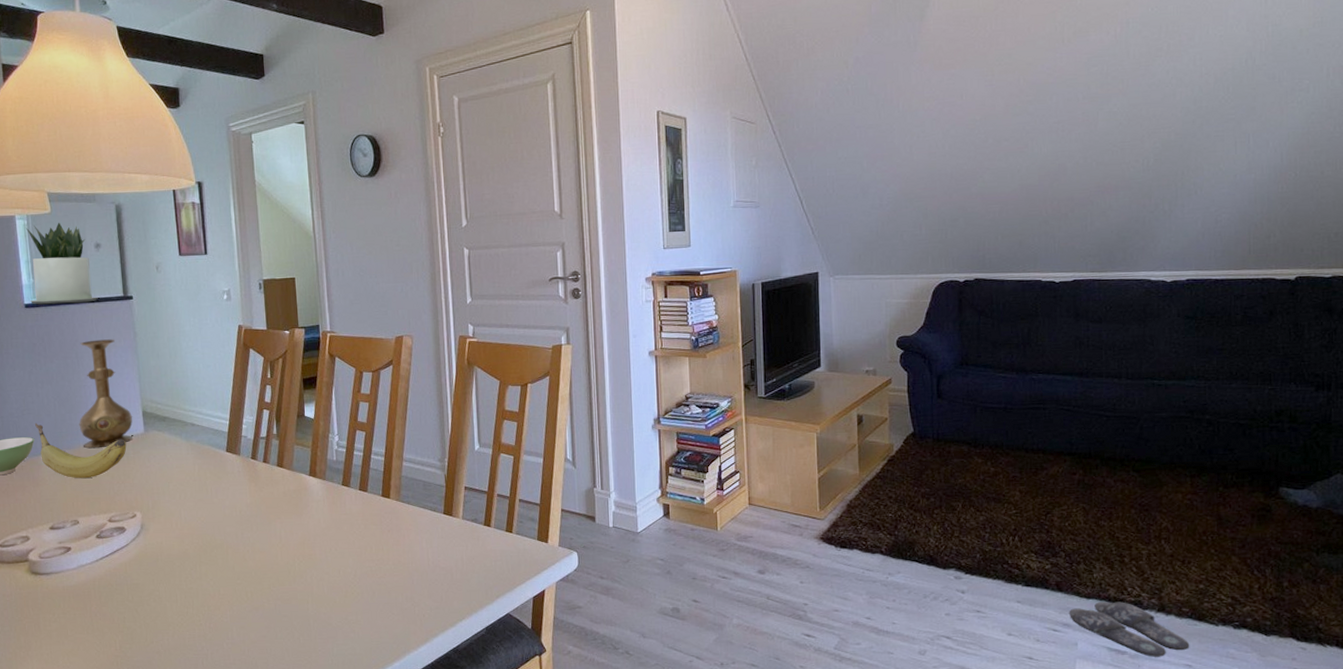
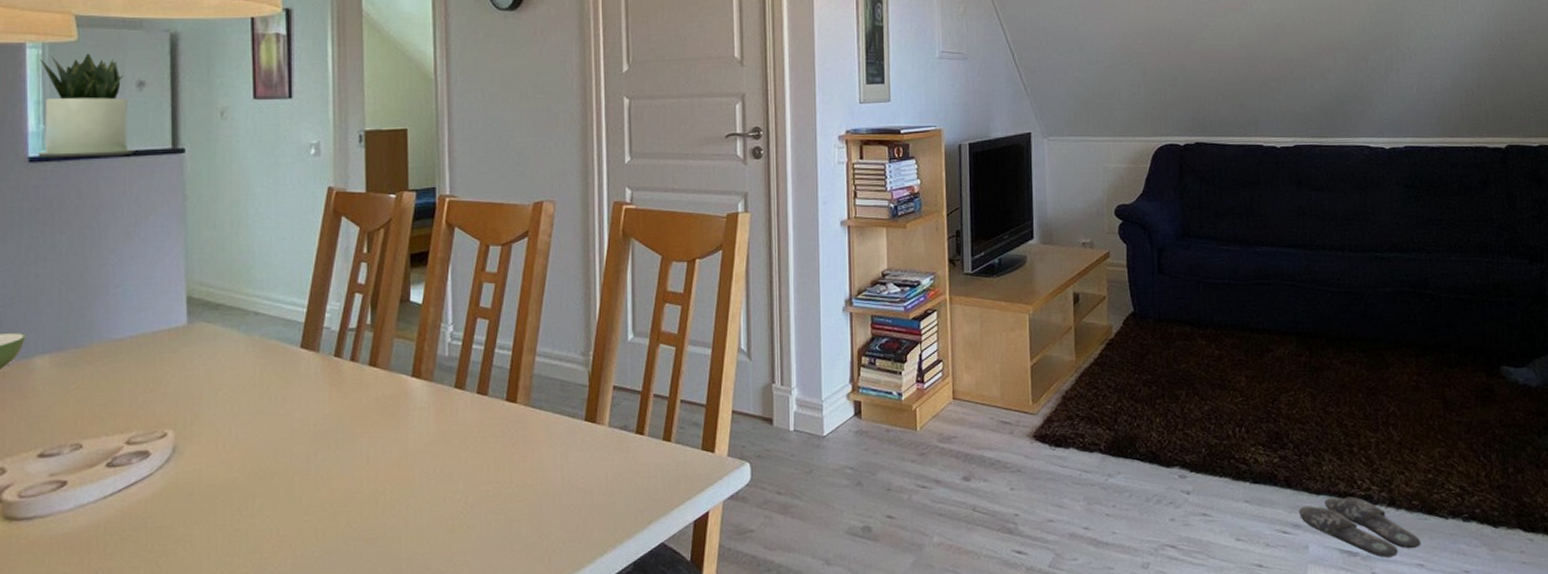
fruit: present [35,422,127,479] -> none [29,313,160,388]
vase: present [79,339,133,448] -> none [94,203,173,346]

